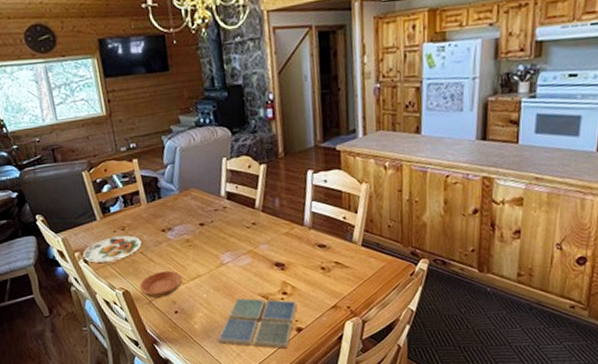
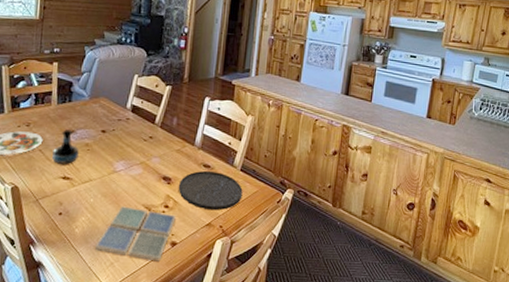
saucer: present [139,270,183,298] -> none [29,171,74,197]
tequila bottle: none [154,228,181,264] -> present [52,130,79,164]
plate: none [294,250,368,292] -> present [179,170,243,211]

